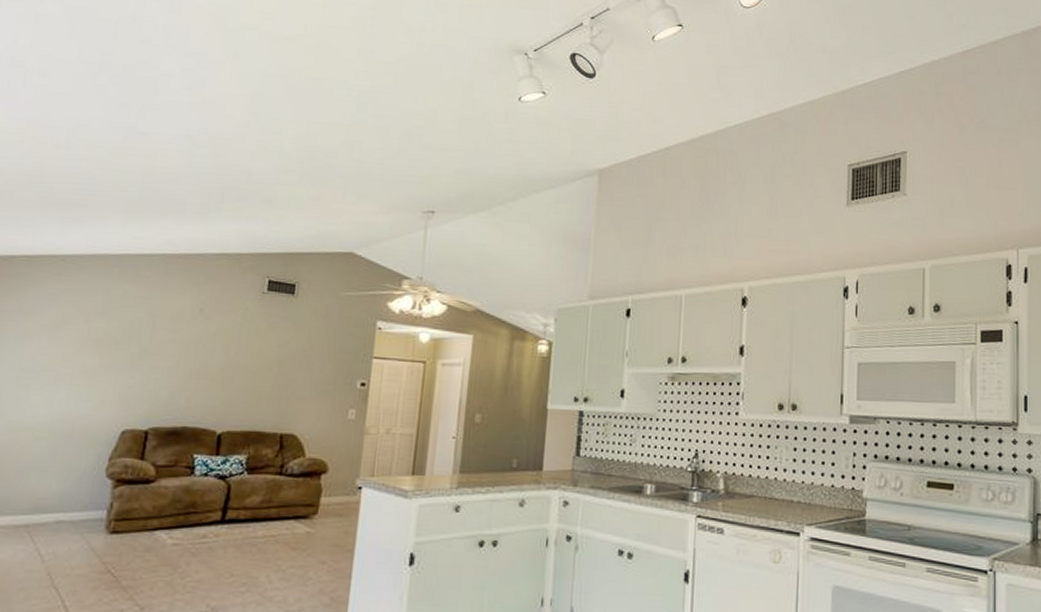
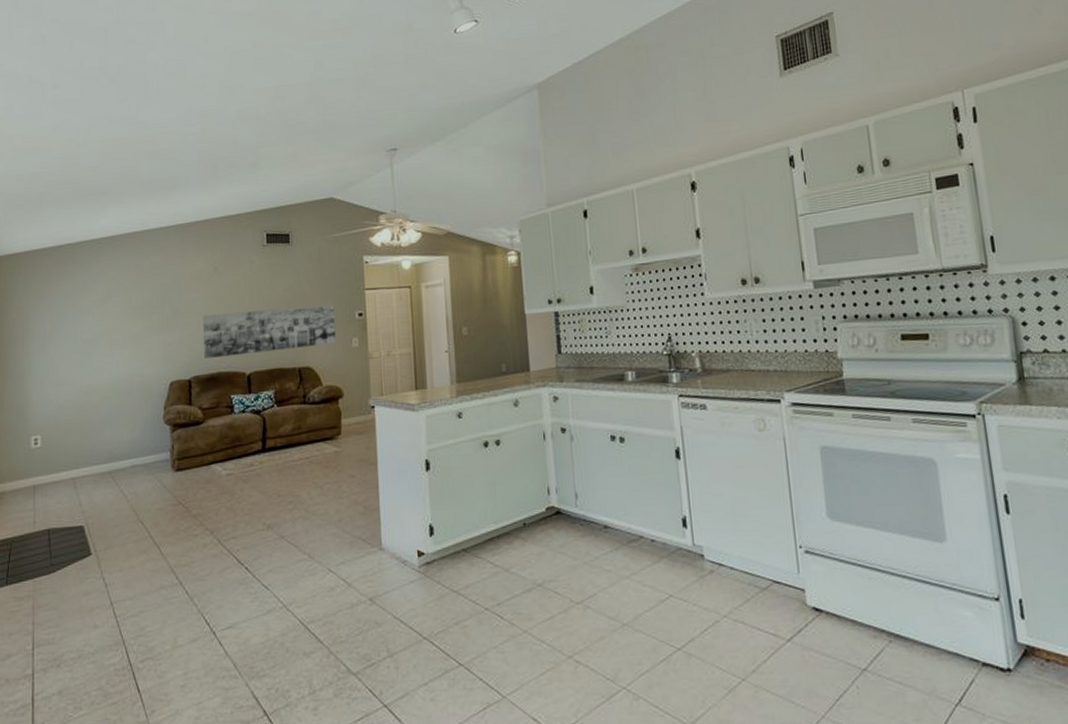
wall art: none [169,360,334,413] -> present [202,305,337,358]

